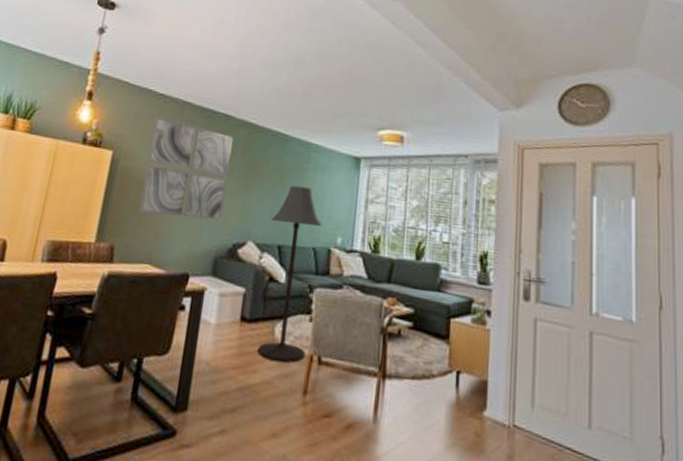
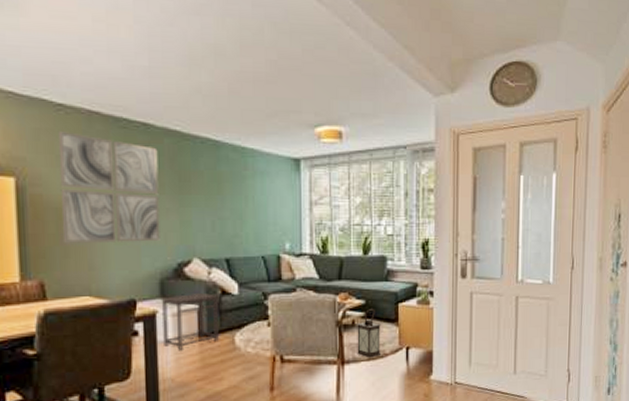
side table: none [206,275,265,333] -> present [161,292,219,350]
floor lamp: present [257,185,323,363] -> none [215,196,269,367]
lantern: none [400,318,429,377] -> present [357,308,381,358]

